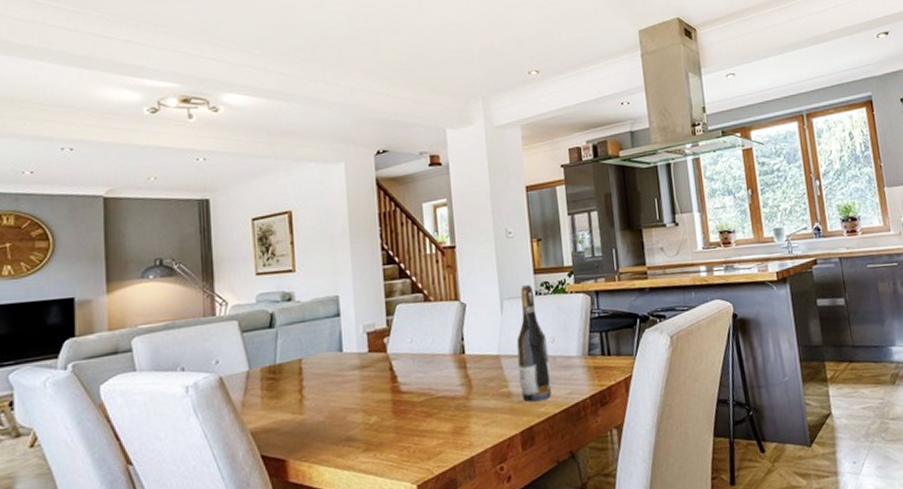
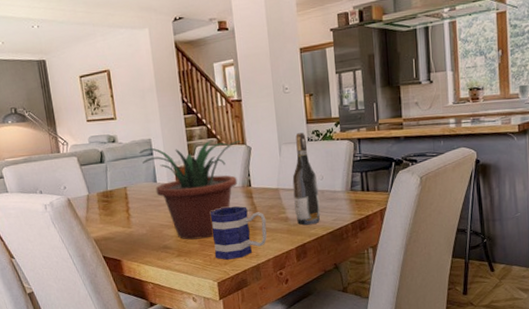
potted plant: none [322,296,454,428] -> present [139,141,241,240]
mug: none [410,379,484,453] -> present [210,206,267,260]

